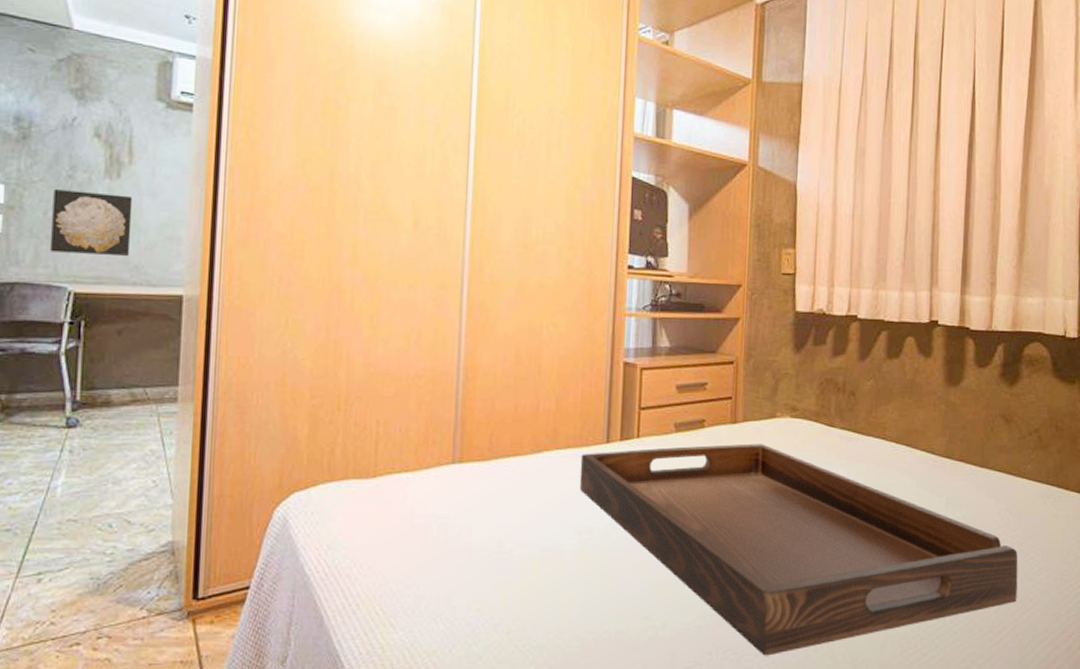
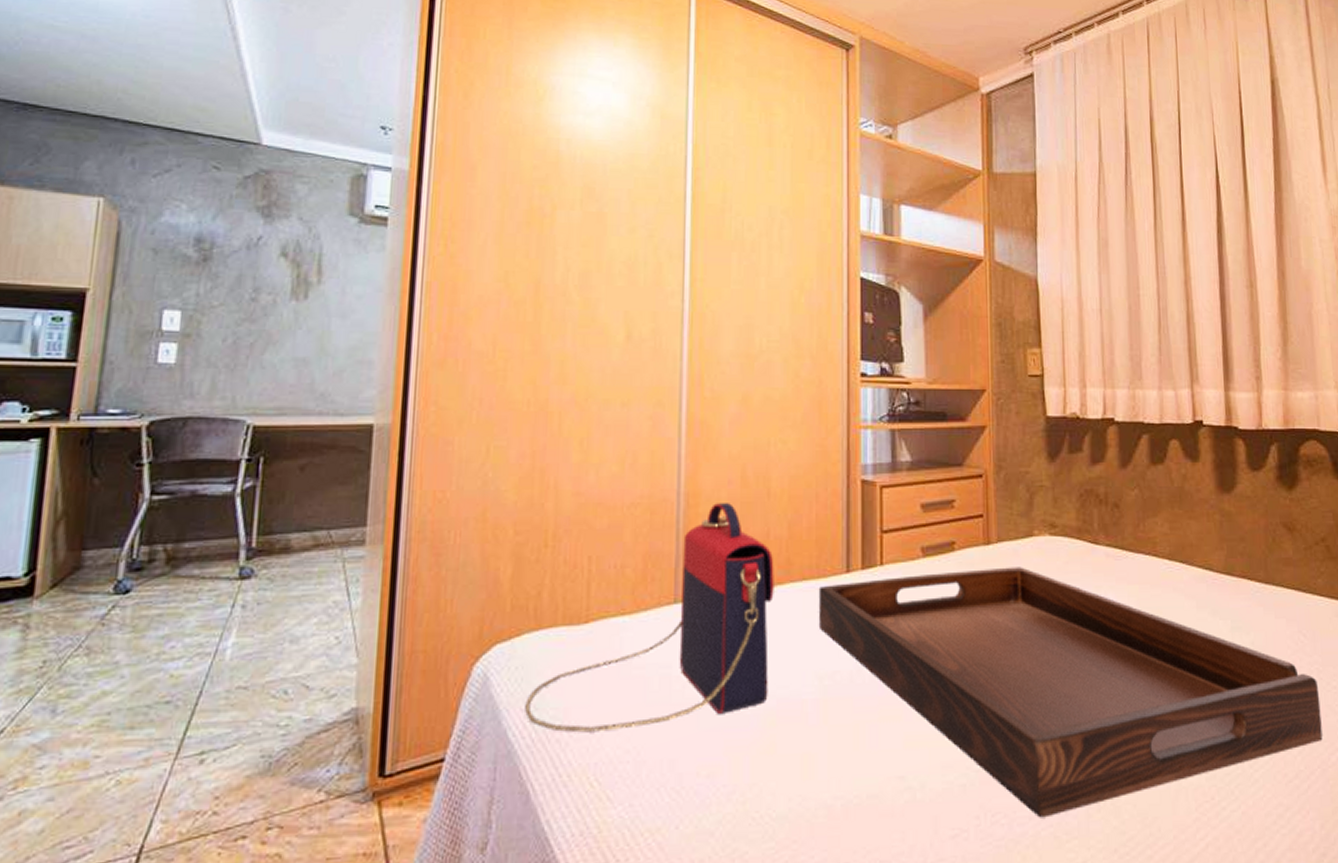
wall art: present [50,189,133,257] -> none [229,314,321,385]
handbag: none [320,378,542,570] -> present [525,503,774,733]

